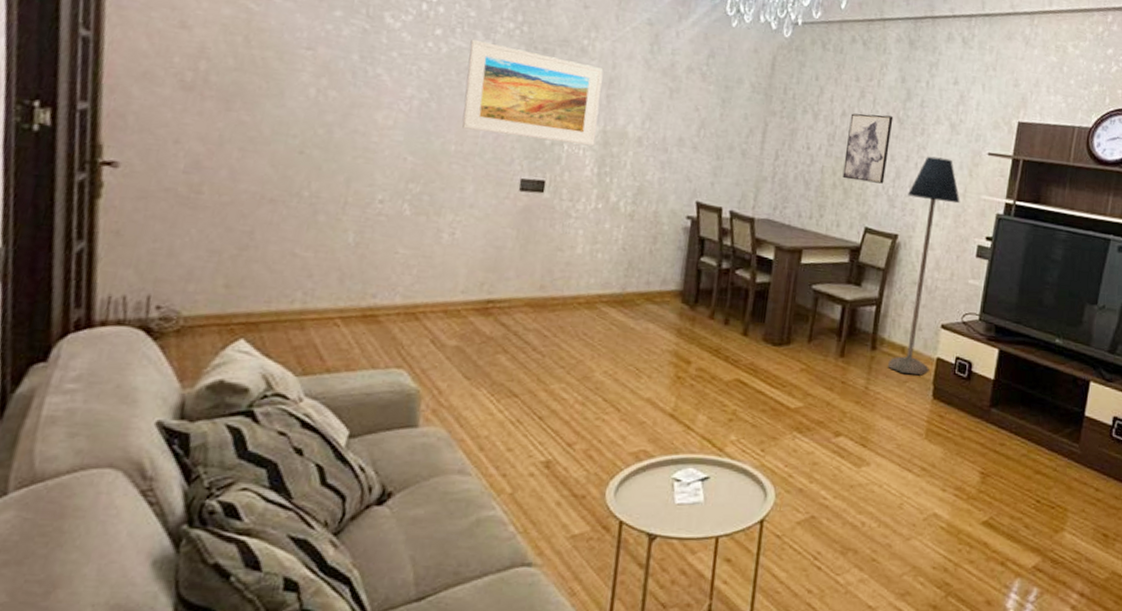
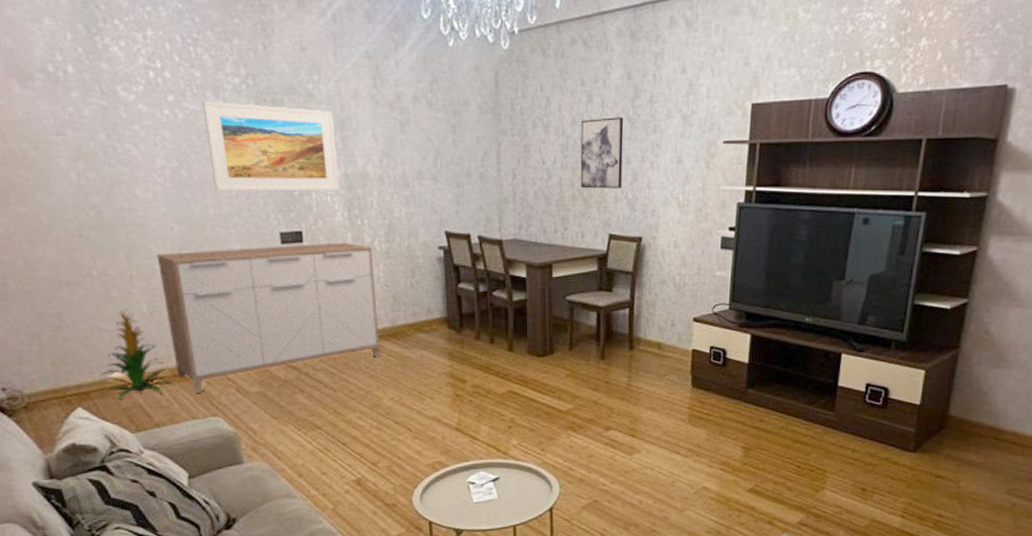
indoor plant: none [278,236,363,335] -> present [100,309,176,399]
sideboard: none [368,182,616,339] -> present [156,242,381,393]
floor lamp: present [888,156,960,375] -> none [647,153,700,367]

